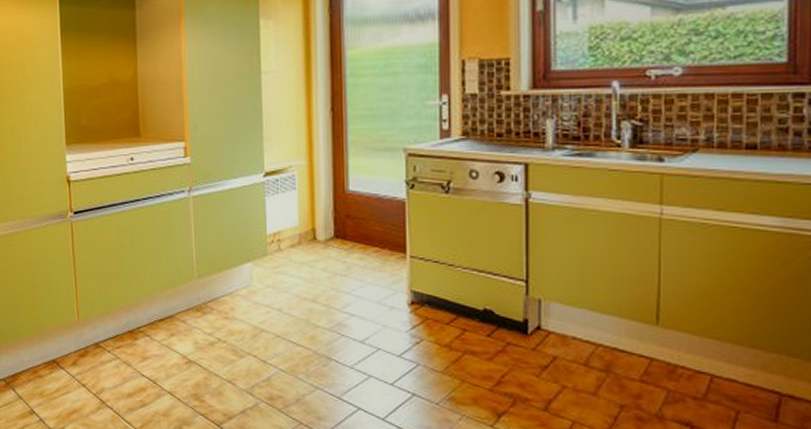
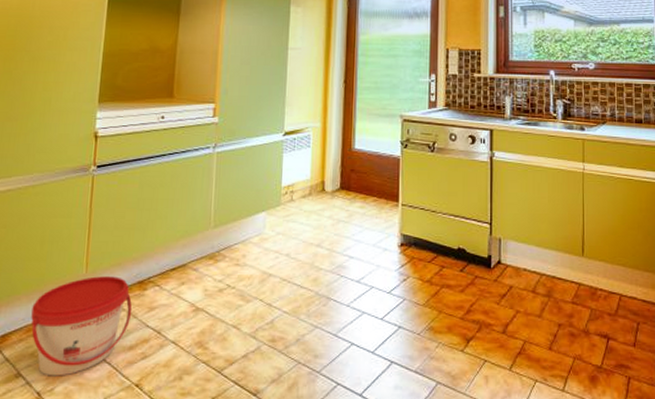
bucket: none [34,324,127,417] -> present [31,276,133,376]

